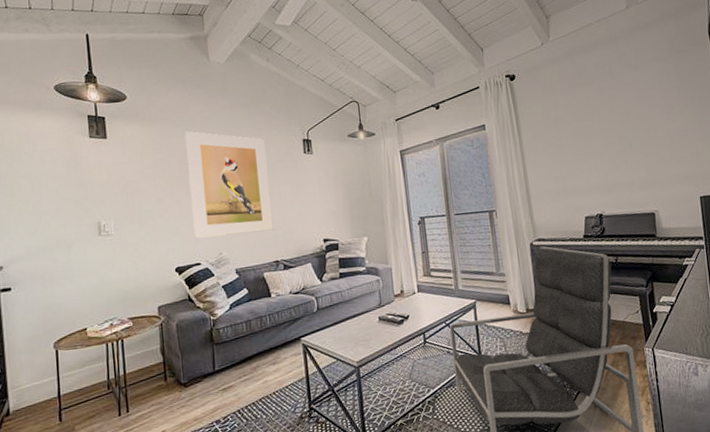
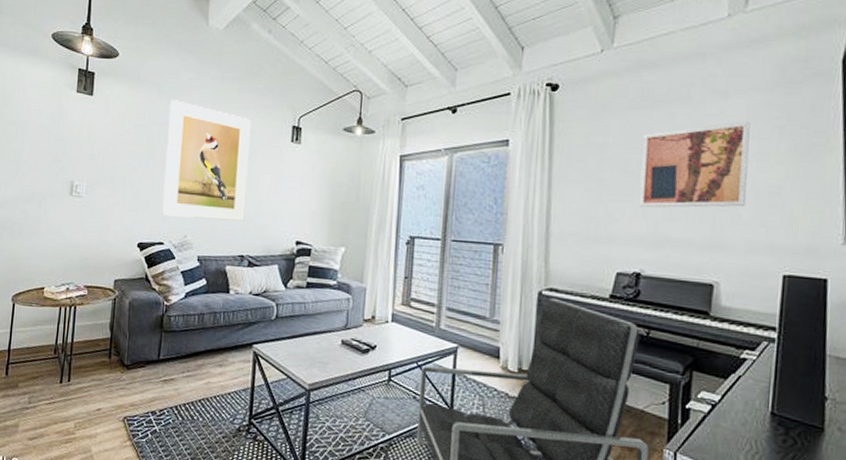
wall art: none [584,85,665,163] -> present [639,121,750,208]

